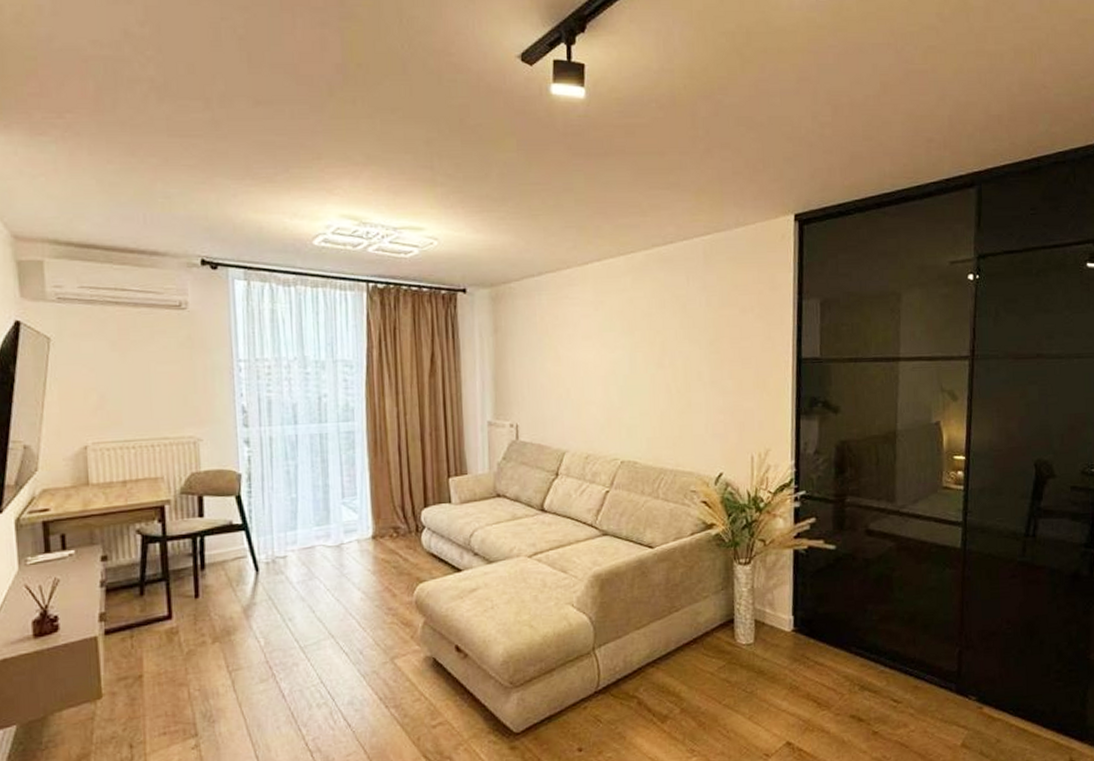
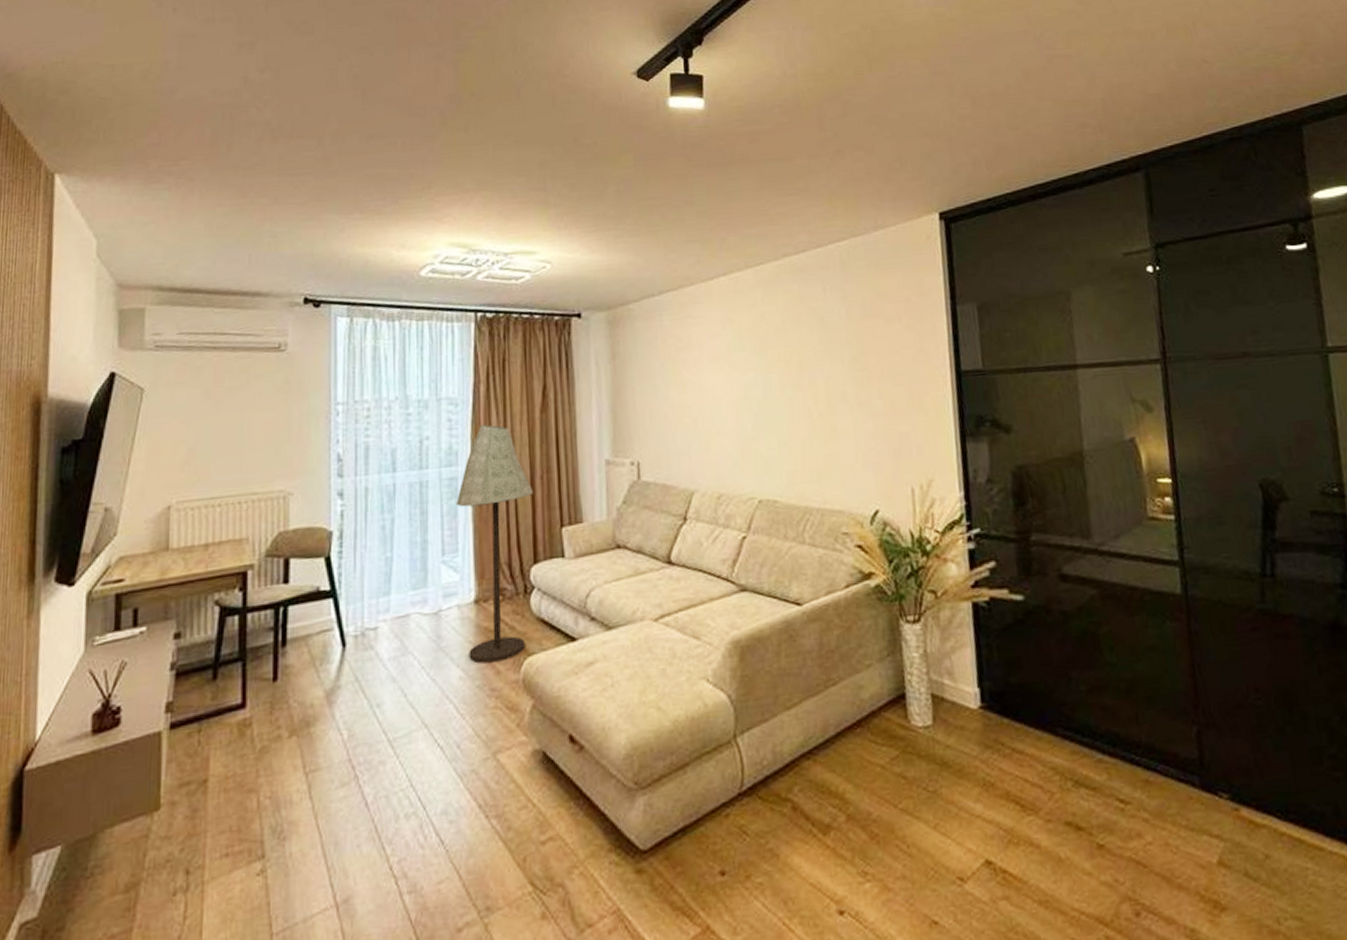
floor lamp: none [354,386,424,588] -> present [456,424,534,664]

